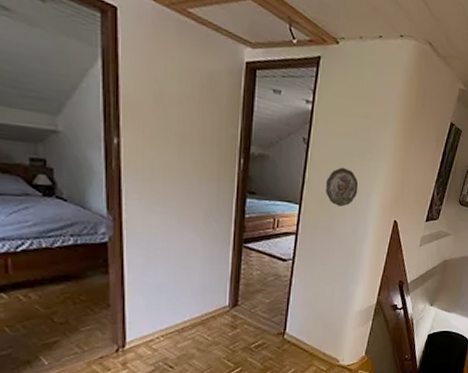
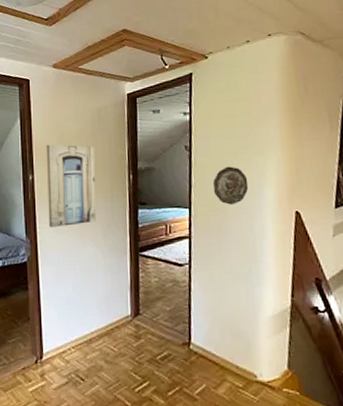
wall art: none [137,102,201,207] -> present [46,144,96,228]

